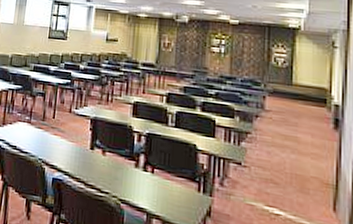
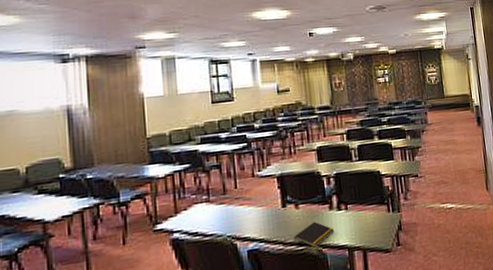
notepad: none [95,173,137,199] -> present [294,221,335,248]

